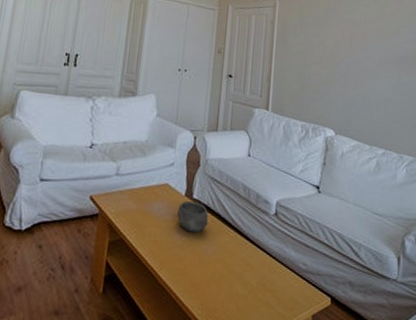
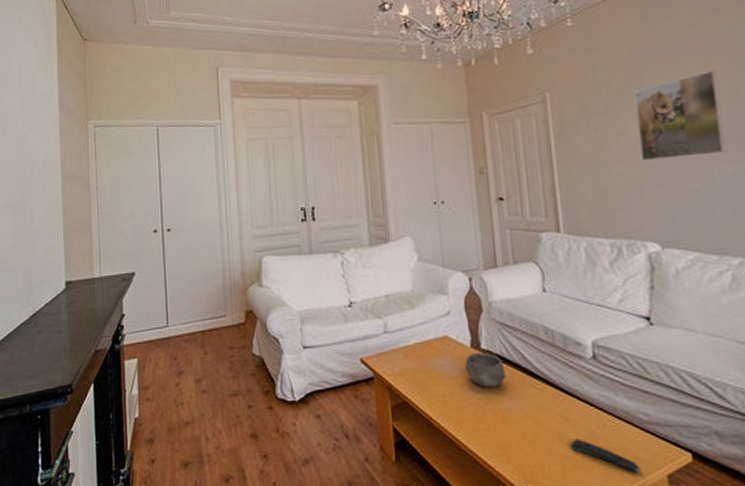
remote control: none [247,281,295,313] -> present [571,439,642,473]
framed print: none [332,10,388,72] -> present [634,70,727,162]

